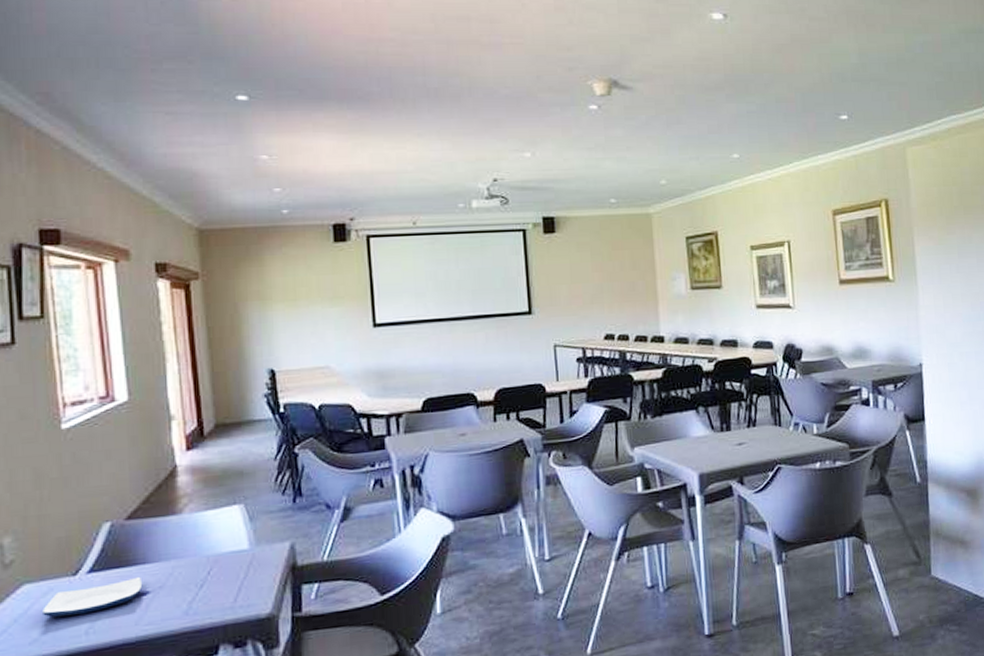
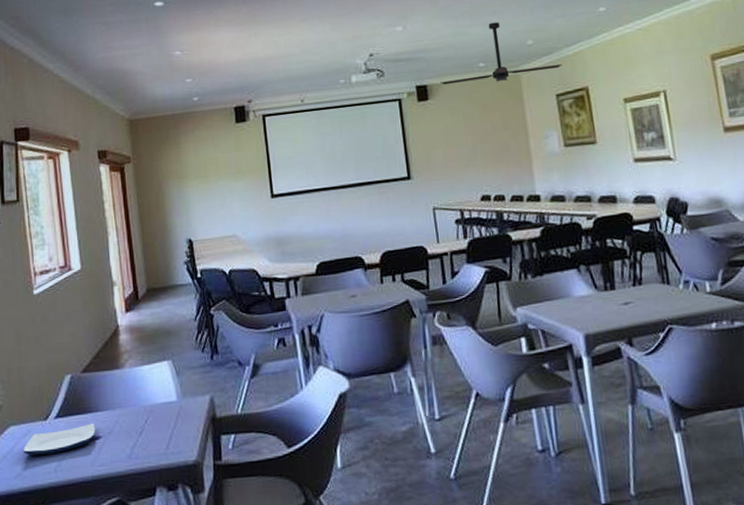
ceiling fan: none [568,158,694,220] -> present [439,22,562,85]

